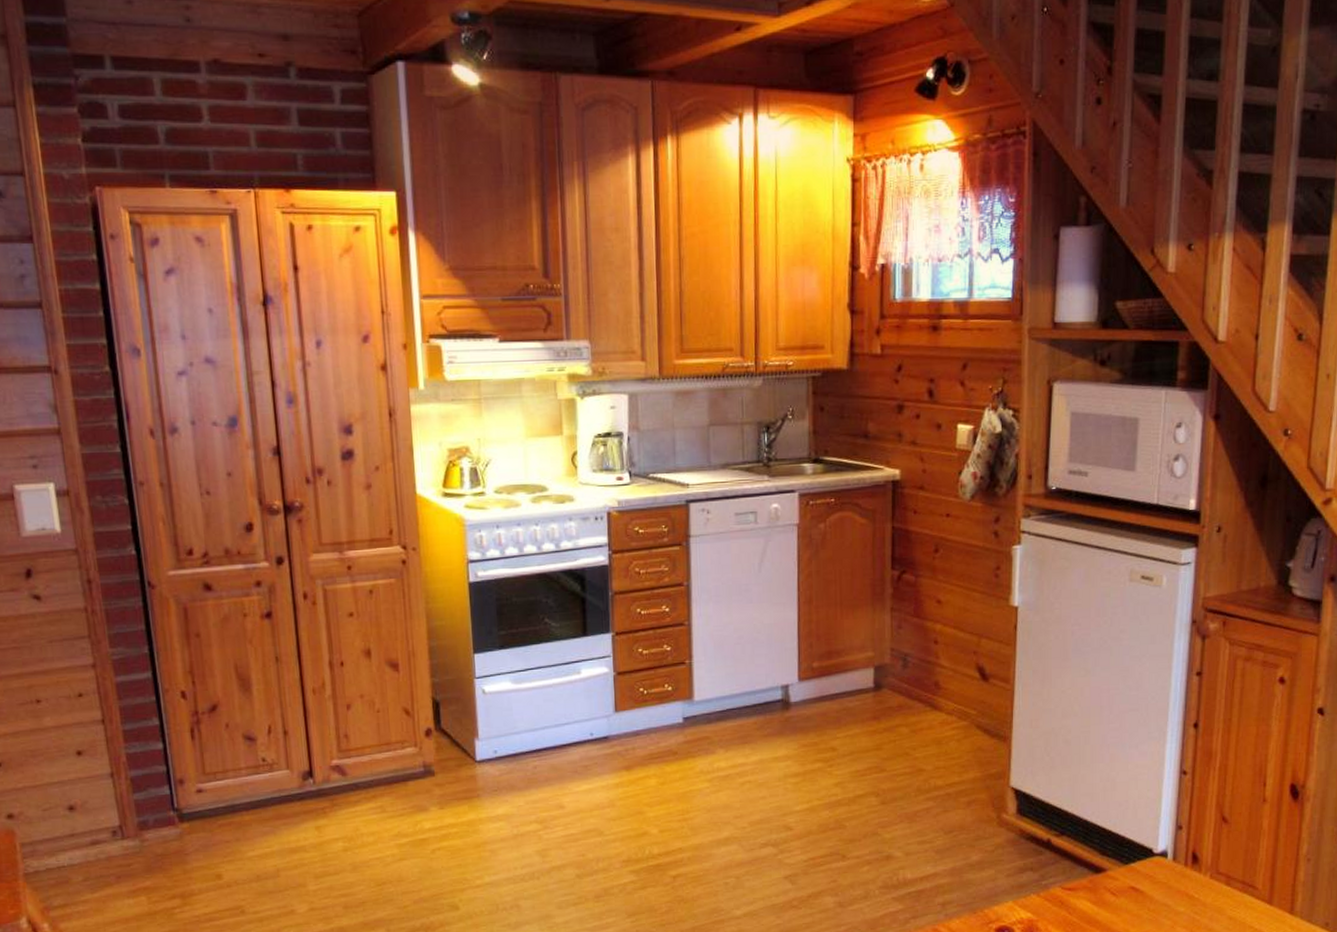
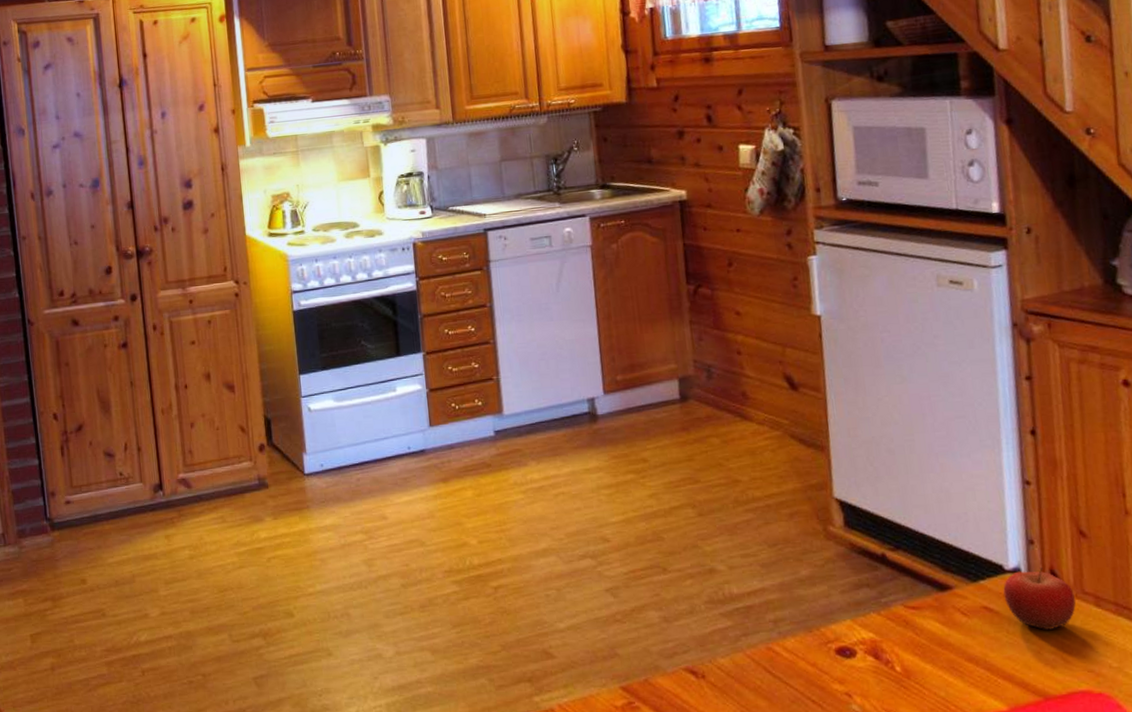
fruit: none [1150,851,1210,907] -> present [1003,568,1076,630]

